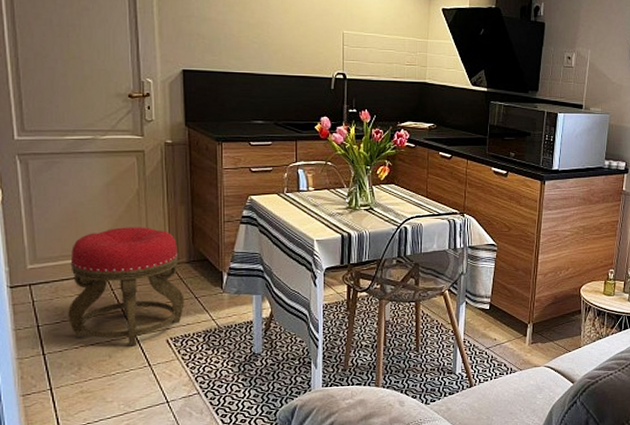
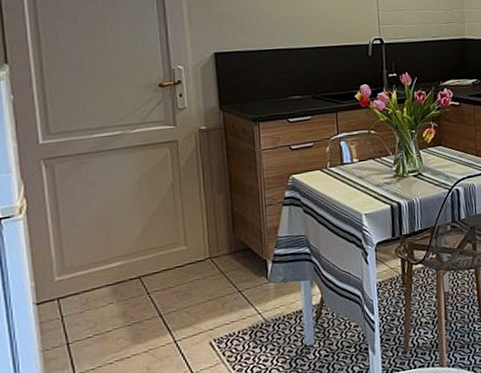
stool: present [68,227,185,346] -> none [101,221,228,355]

